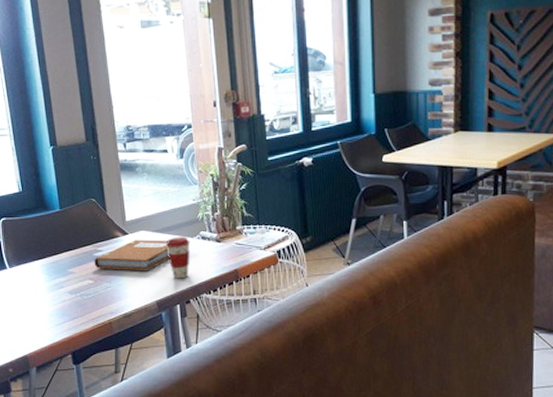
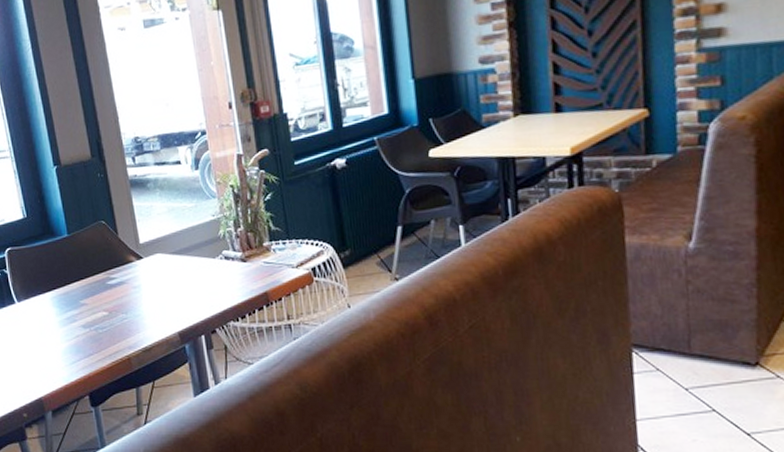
notebook: present [94,239,169,270] -> none [107,262,190,299]
coffee cup: present [165,237,190,279] -> none [184,257,213,306]

